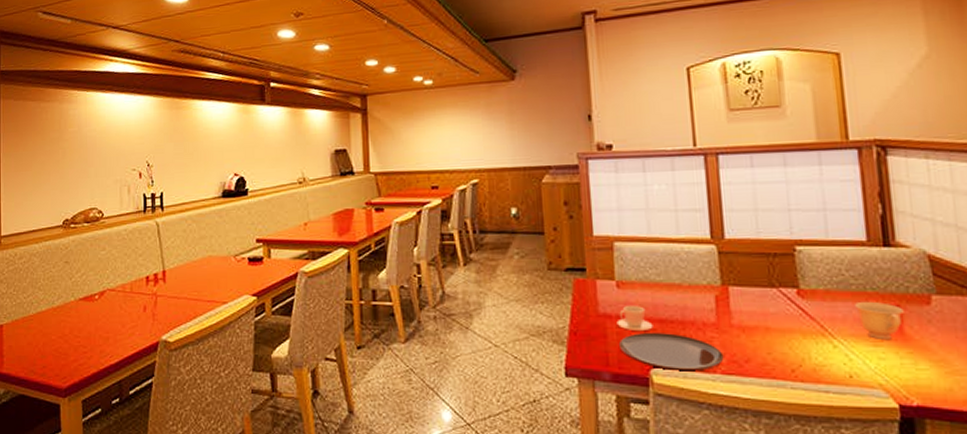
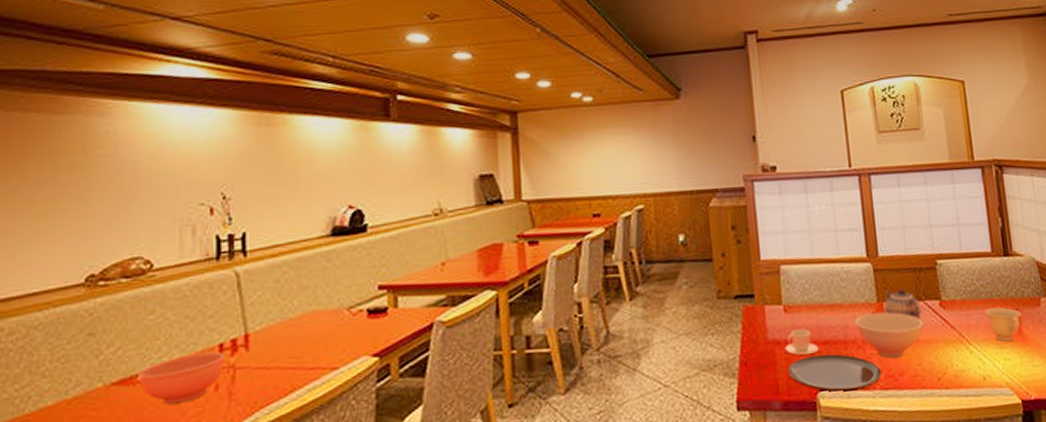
soup bowl: none [95,282,150,318] -> present [138,351,225,405]
bowl: none [695,295,775,343] -> present [855,312,923,358]
teapot: none [729,273,774,307] -> present [884,288,922,320]

